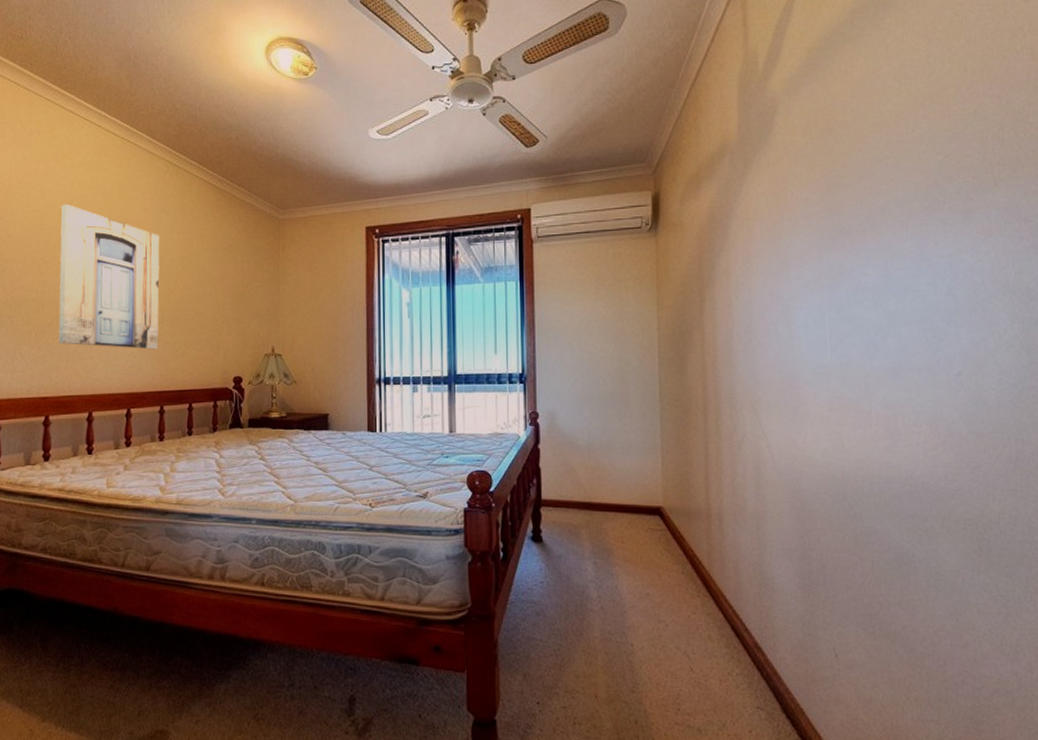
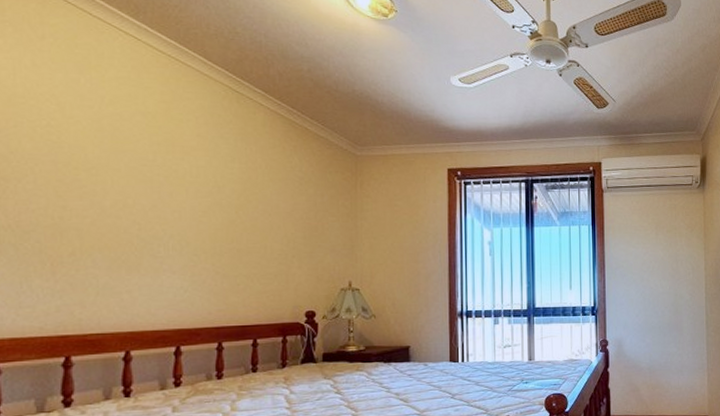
wall art: present [58,203,160,350] -> none [83,120,217,284]

